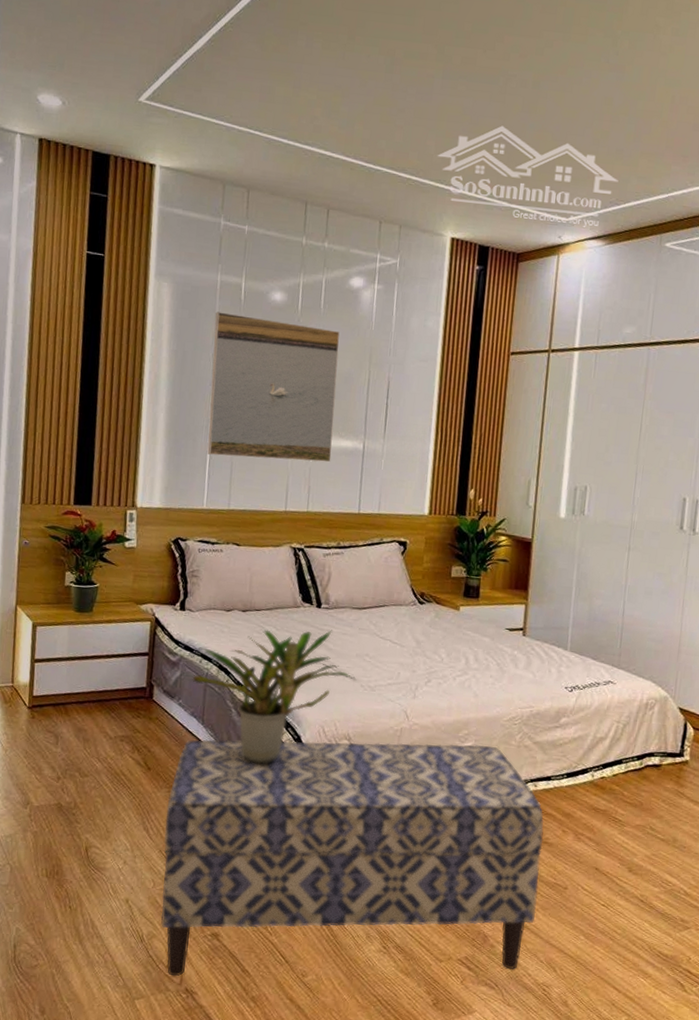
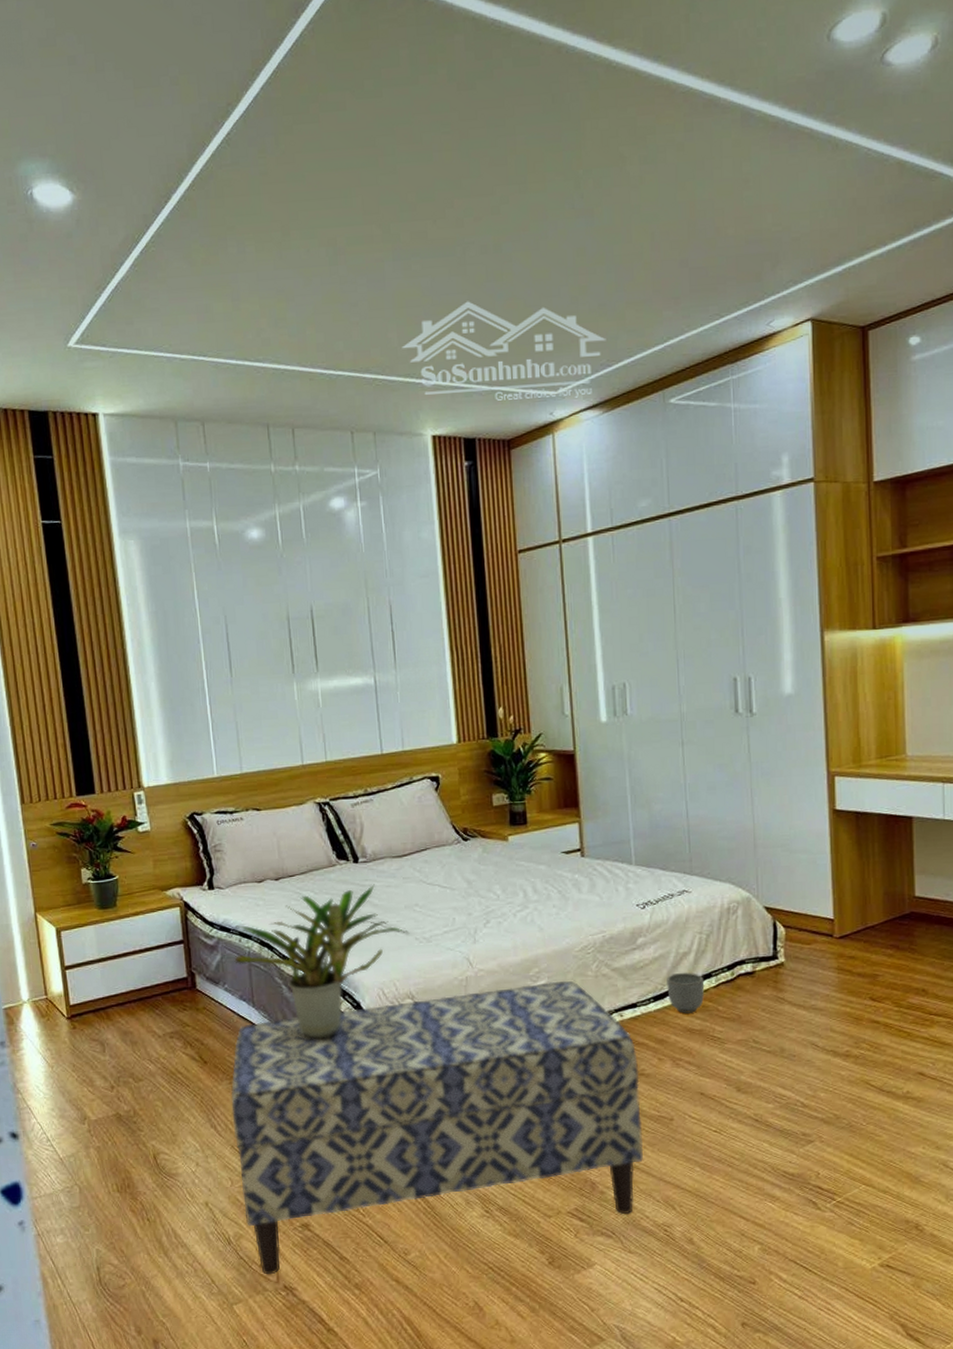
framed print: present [207,311,340,463] -> none [191,560,342,718]
planter: none [580,754,615,794] -> present [667,972,705,1014]

